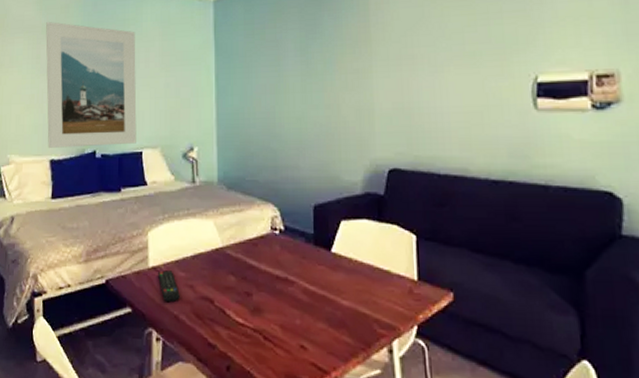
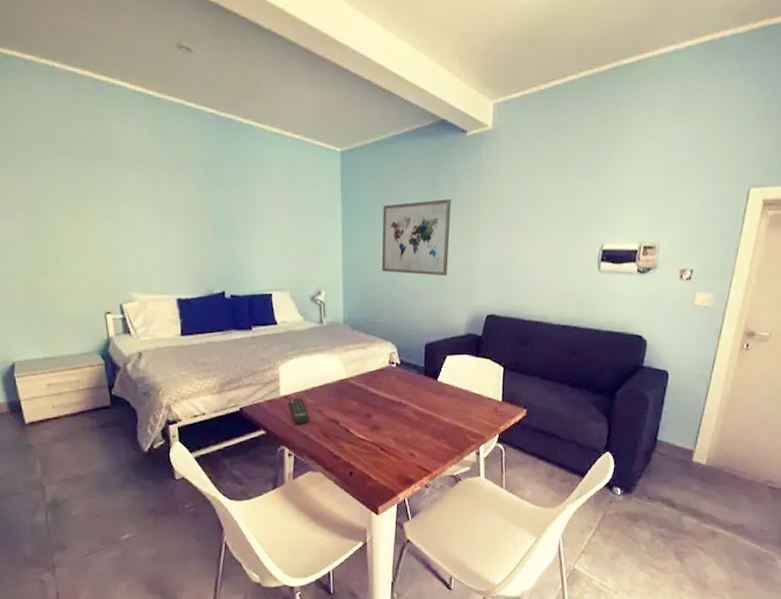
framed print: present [46,22,137,148] -> none [163,156,266,287]
wall art: none [259,37,337,125] -> present [381,198,451,277]

